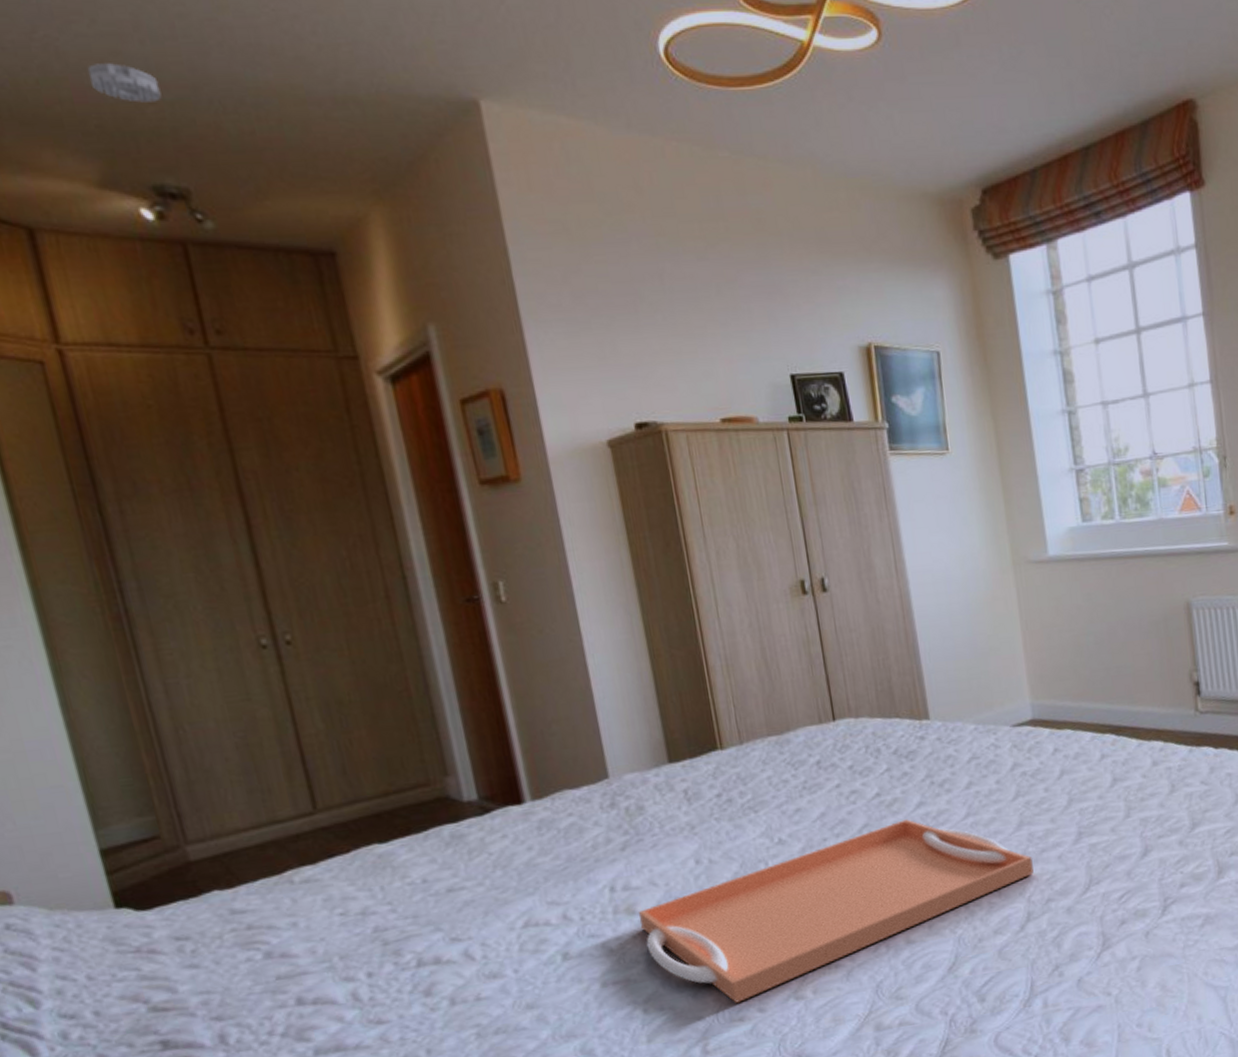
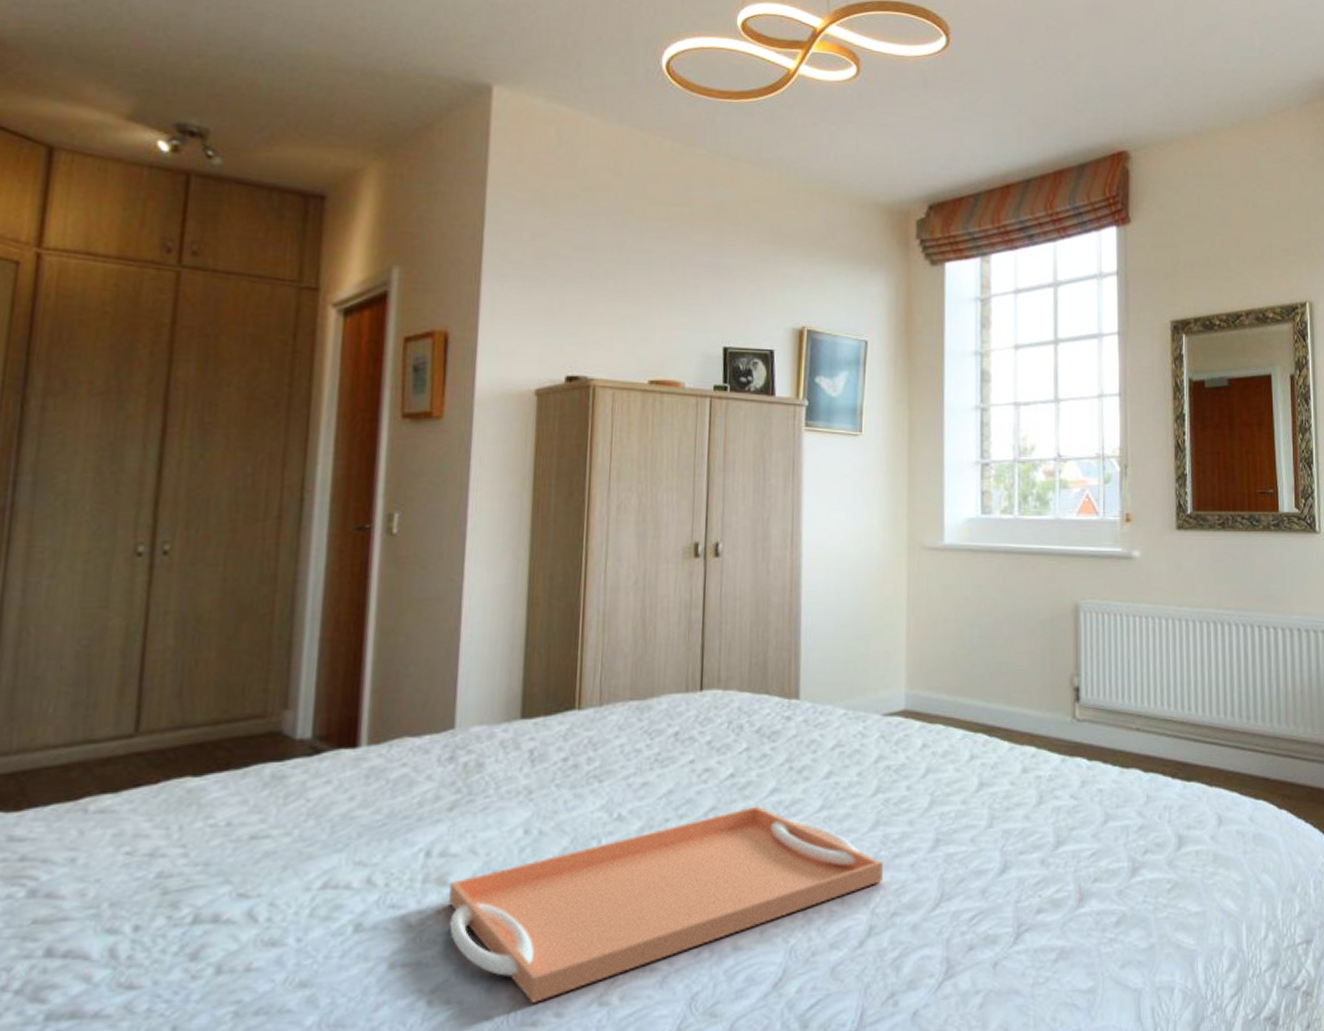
smoke detector: present [87,63,162,103] -> none [150,21,212,57]

